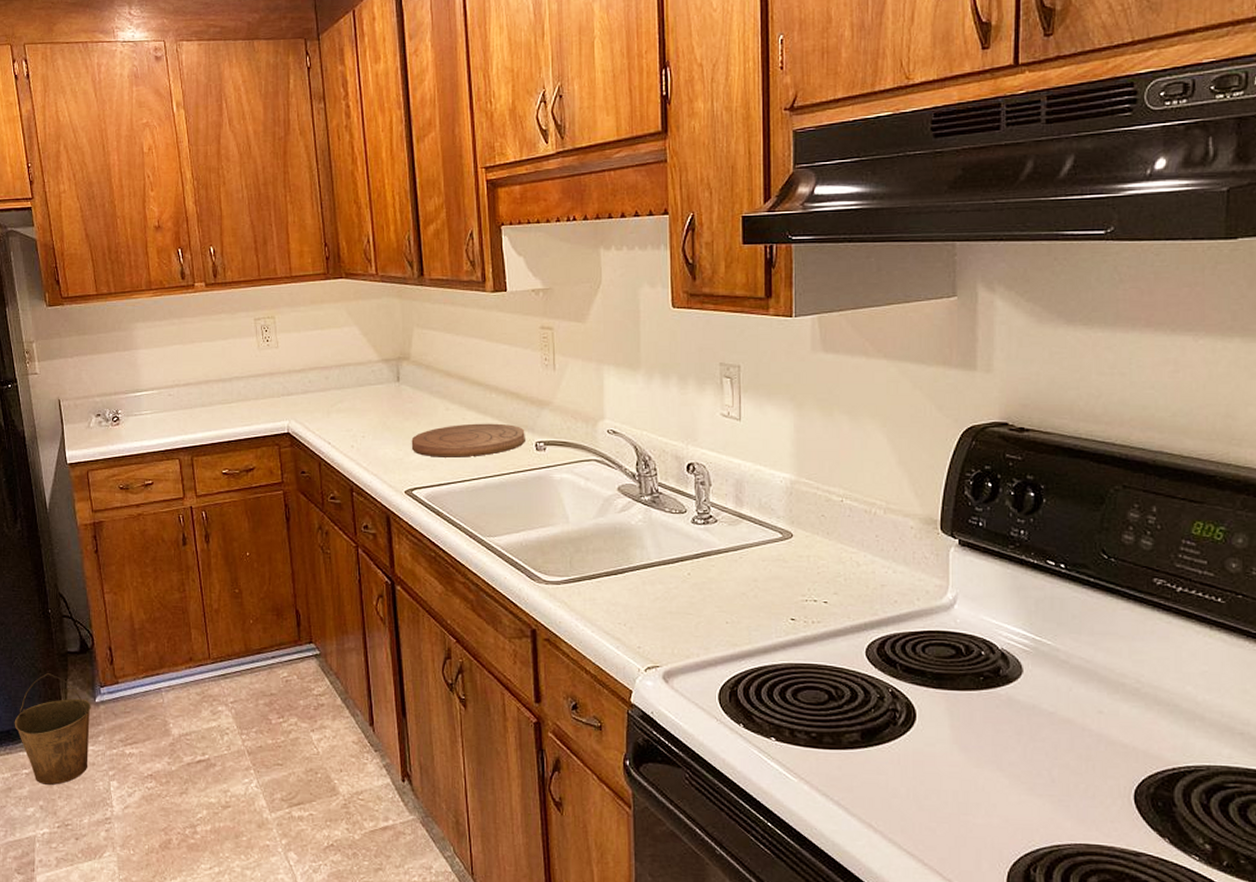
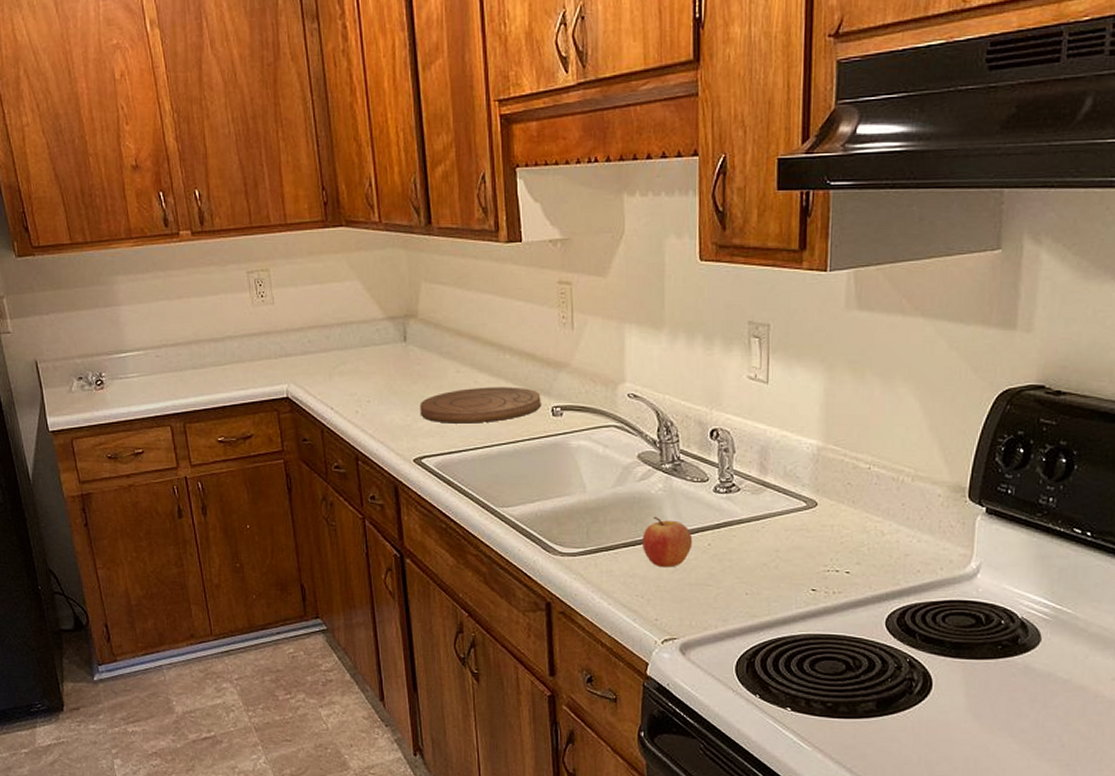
bucket: present [14,673,91,785] -> none [9,652,90,764]
fruit: none [623,546,673,596] -> present [641,516,693,568]

